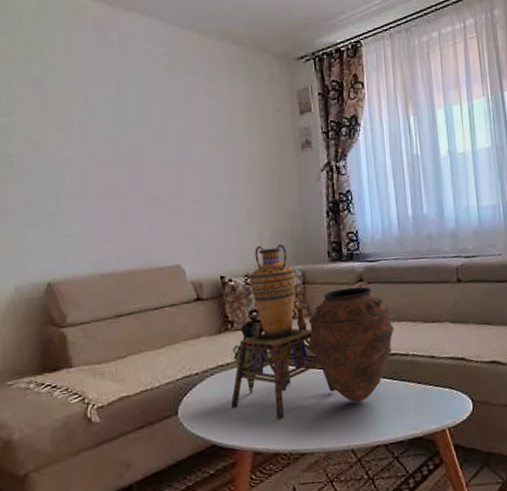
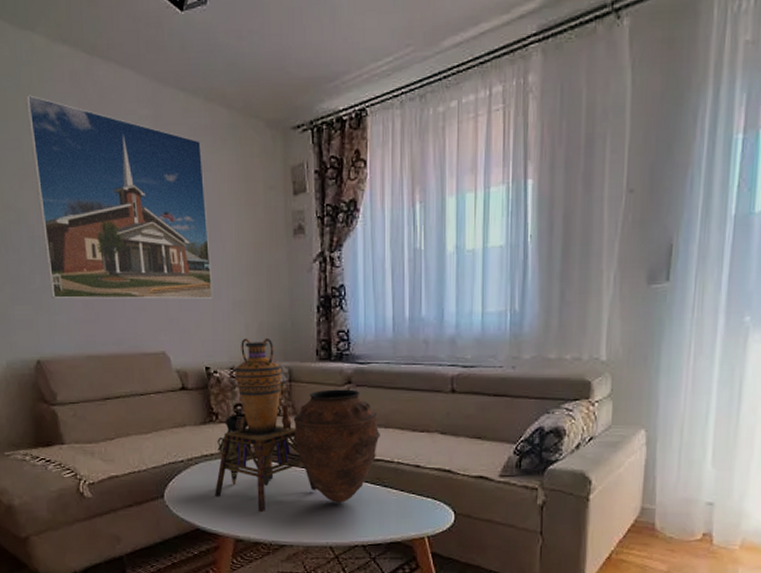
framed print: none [50,40,227,221] -> present [25,95,213,299]

